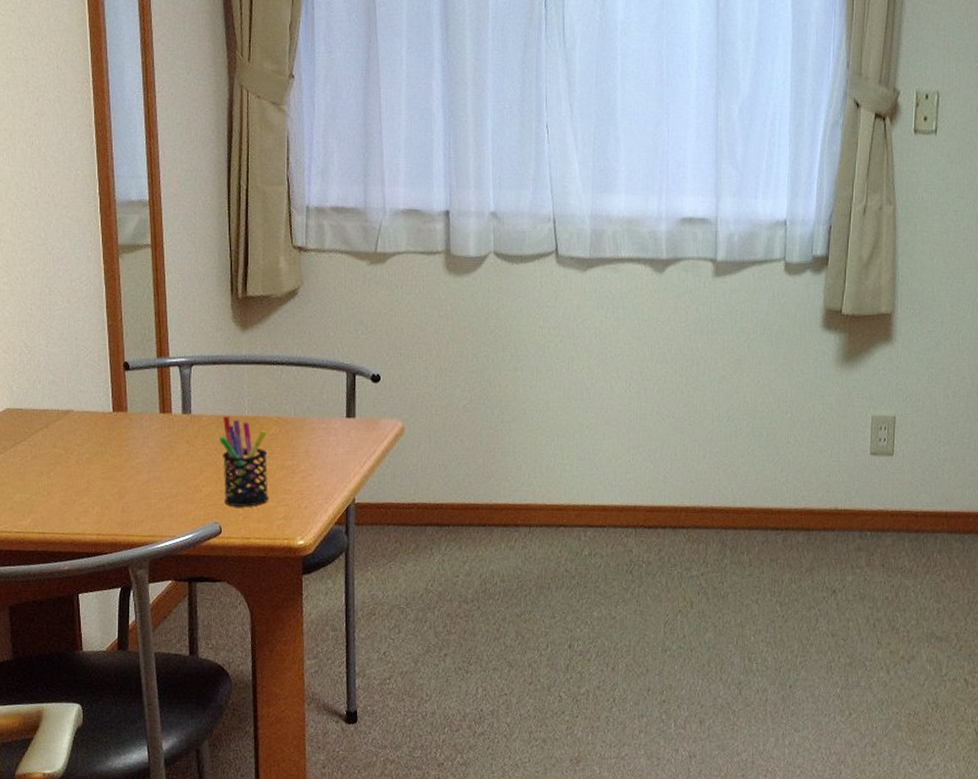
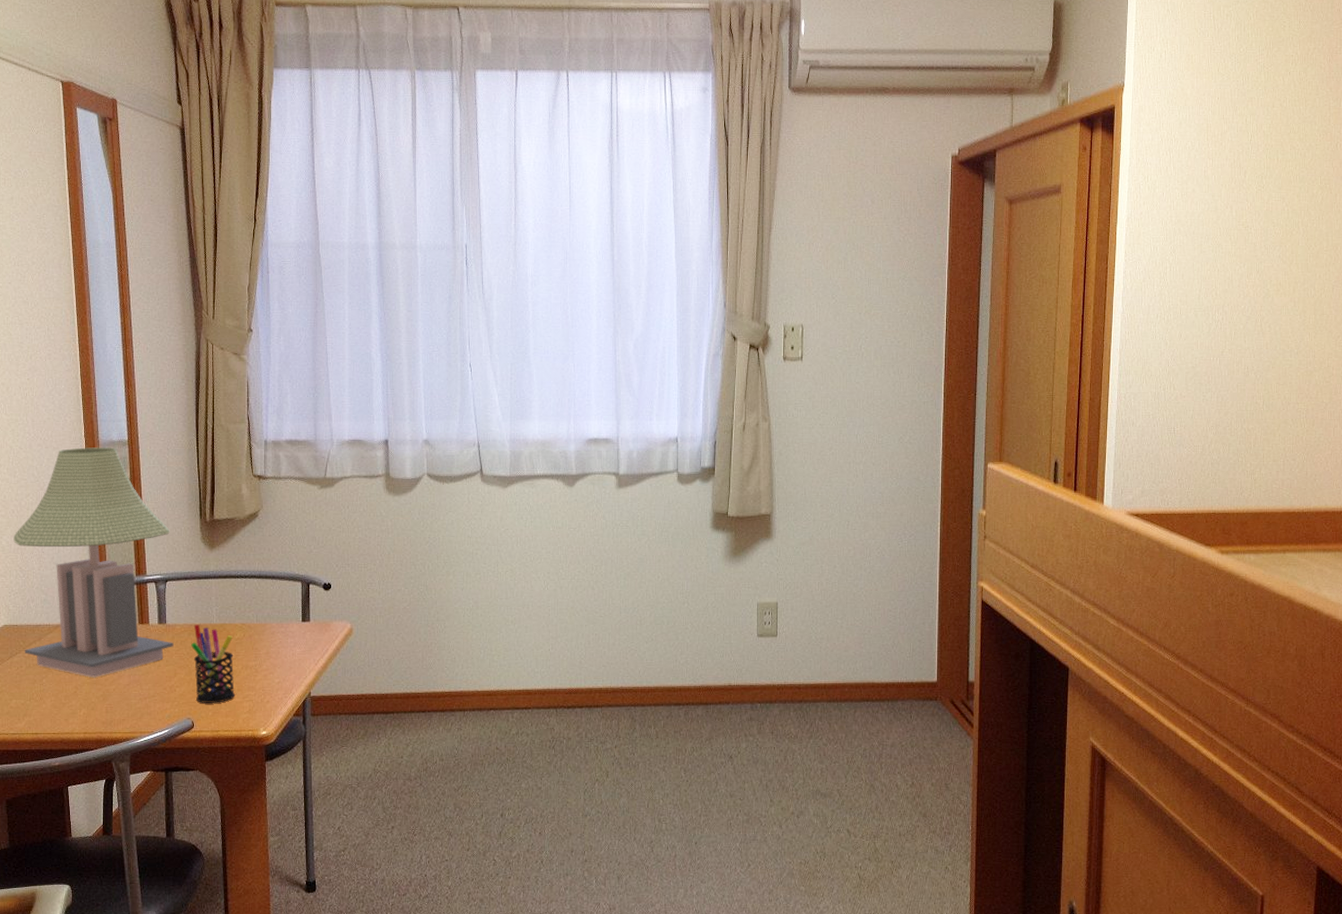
desk lamp: none [17,207,199,472] -> present [13,447,174,678]

